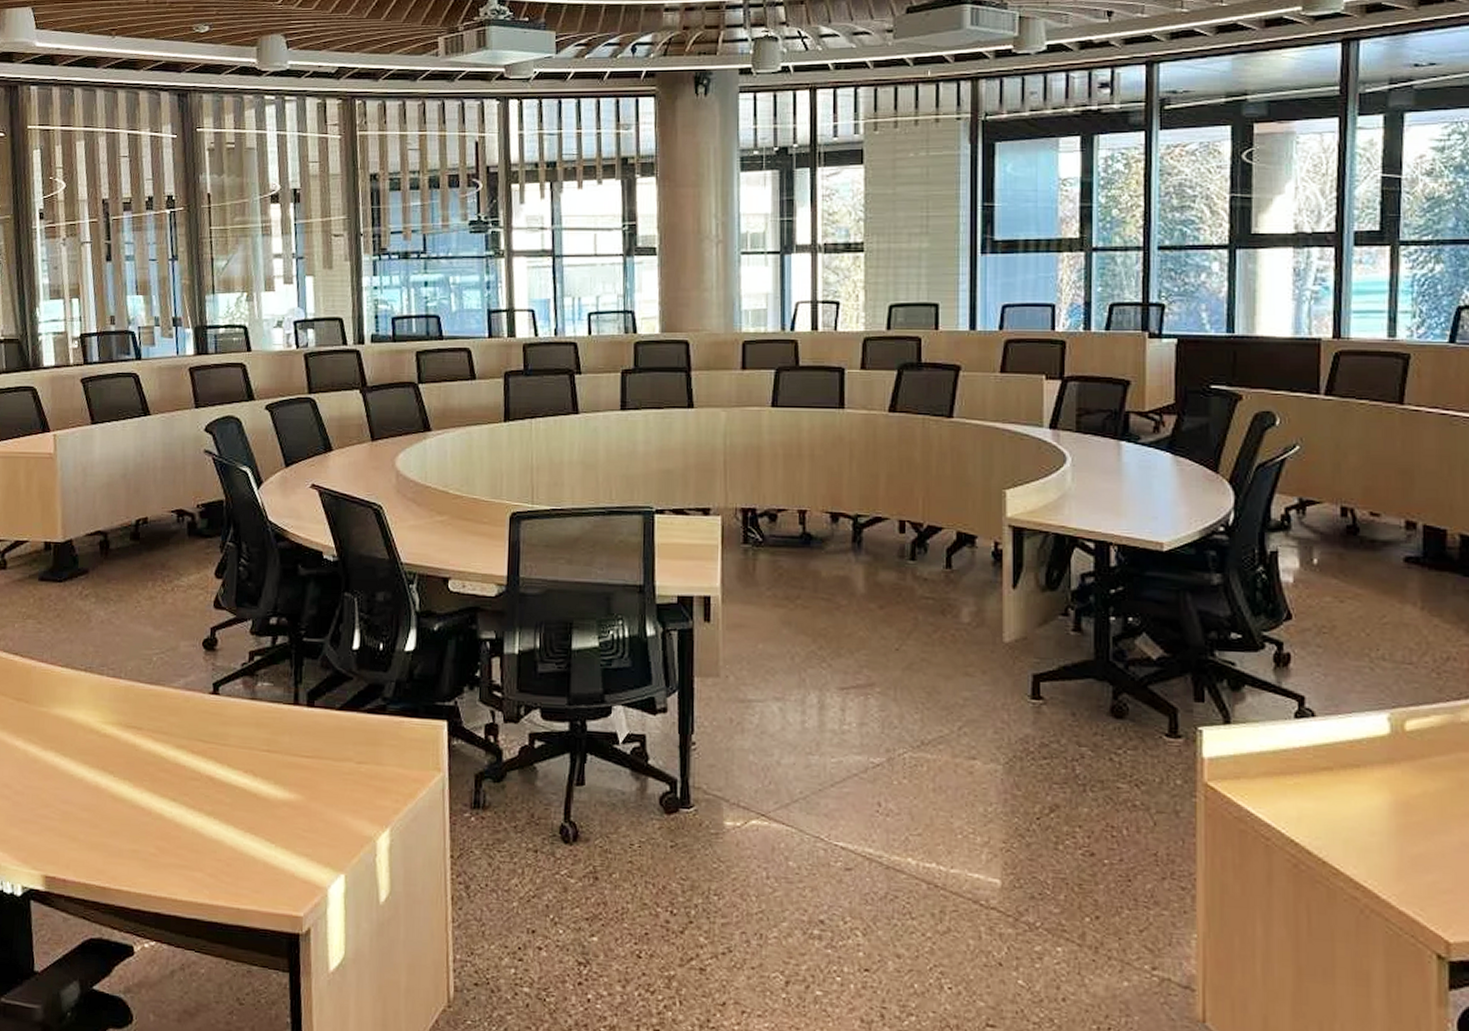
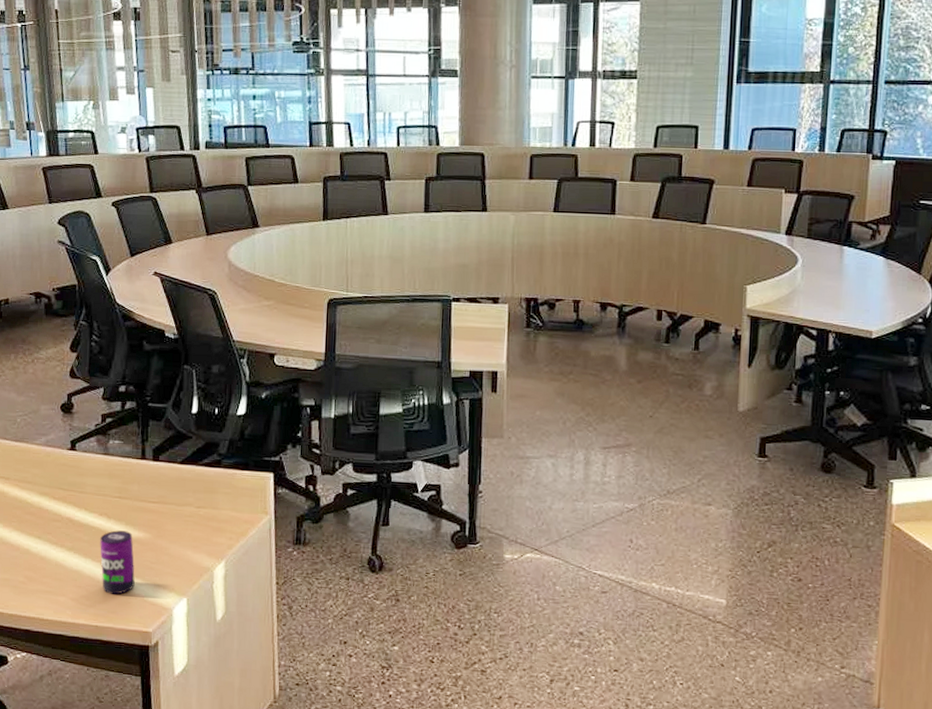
beverage can: none [244,791,284,870] -> present [100,530,135,595]

